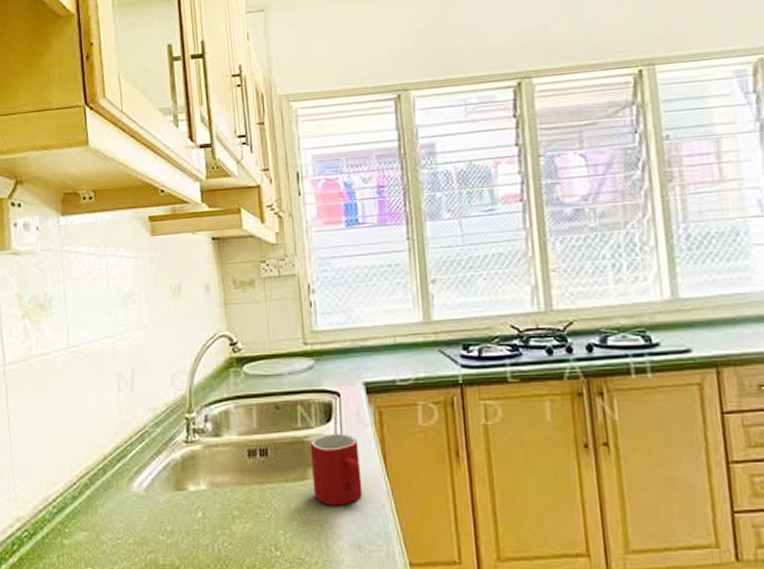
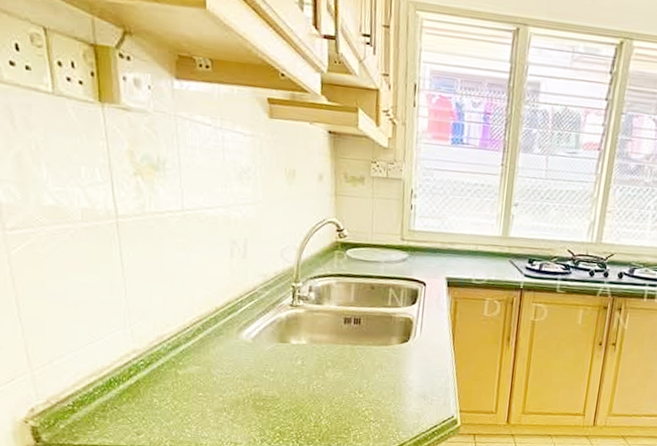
mug: present [310,433,363,506] -> none [394,313,435,367]

